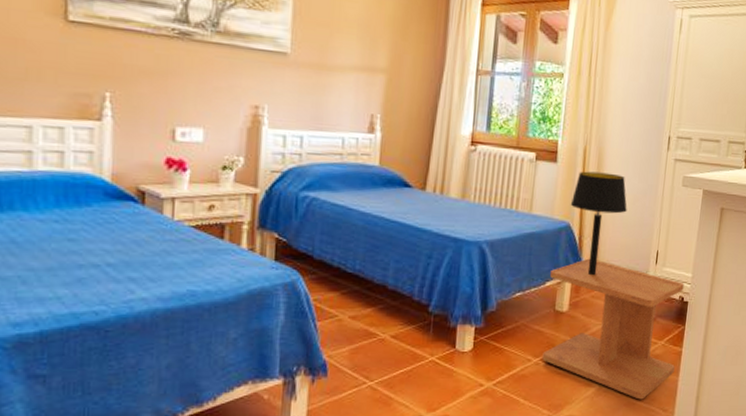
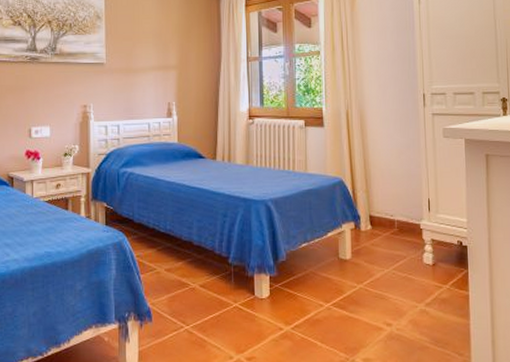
side table: present [542,258,684,400] -> none [331,209,464,344]
table lamp: present [570,171,627,276] -> none [340,131,394,225]

